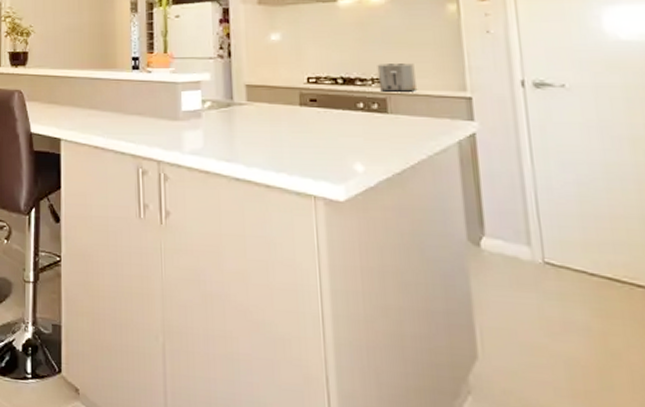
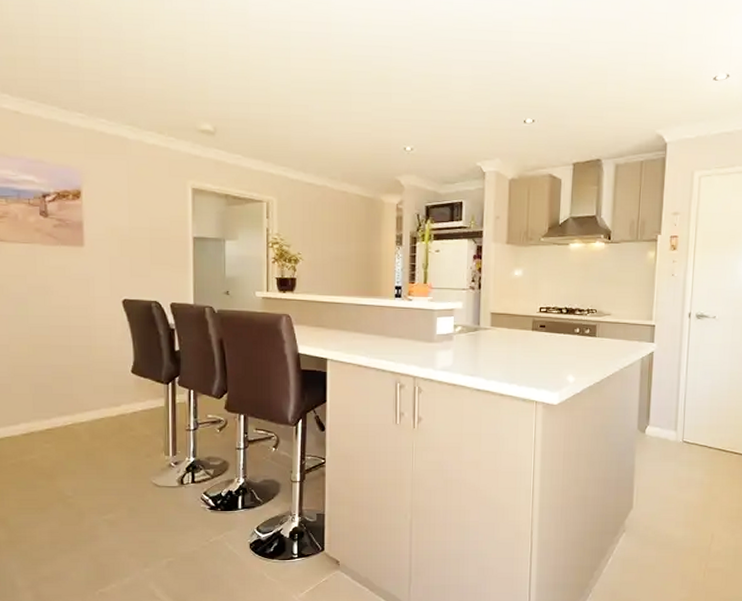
toaster: present [377,63,418,92] -> none [592,298,620,320]

